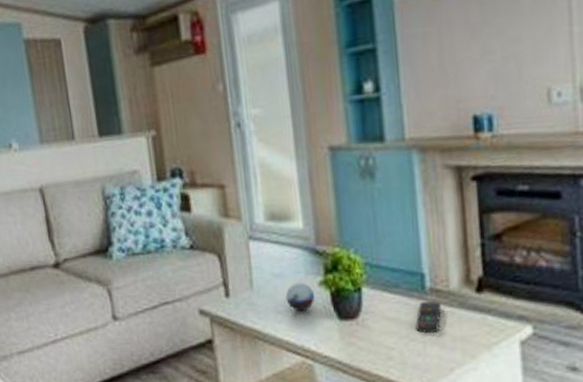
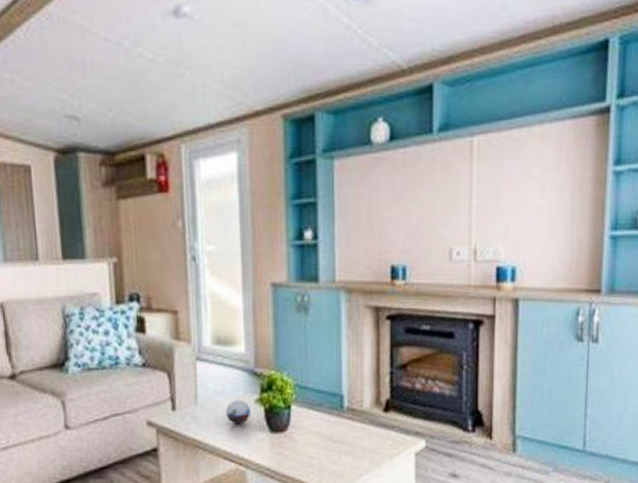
remote control: present [415,301,441,333] -> none [333,419,355,445]

